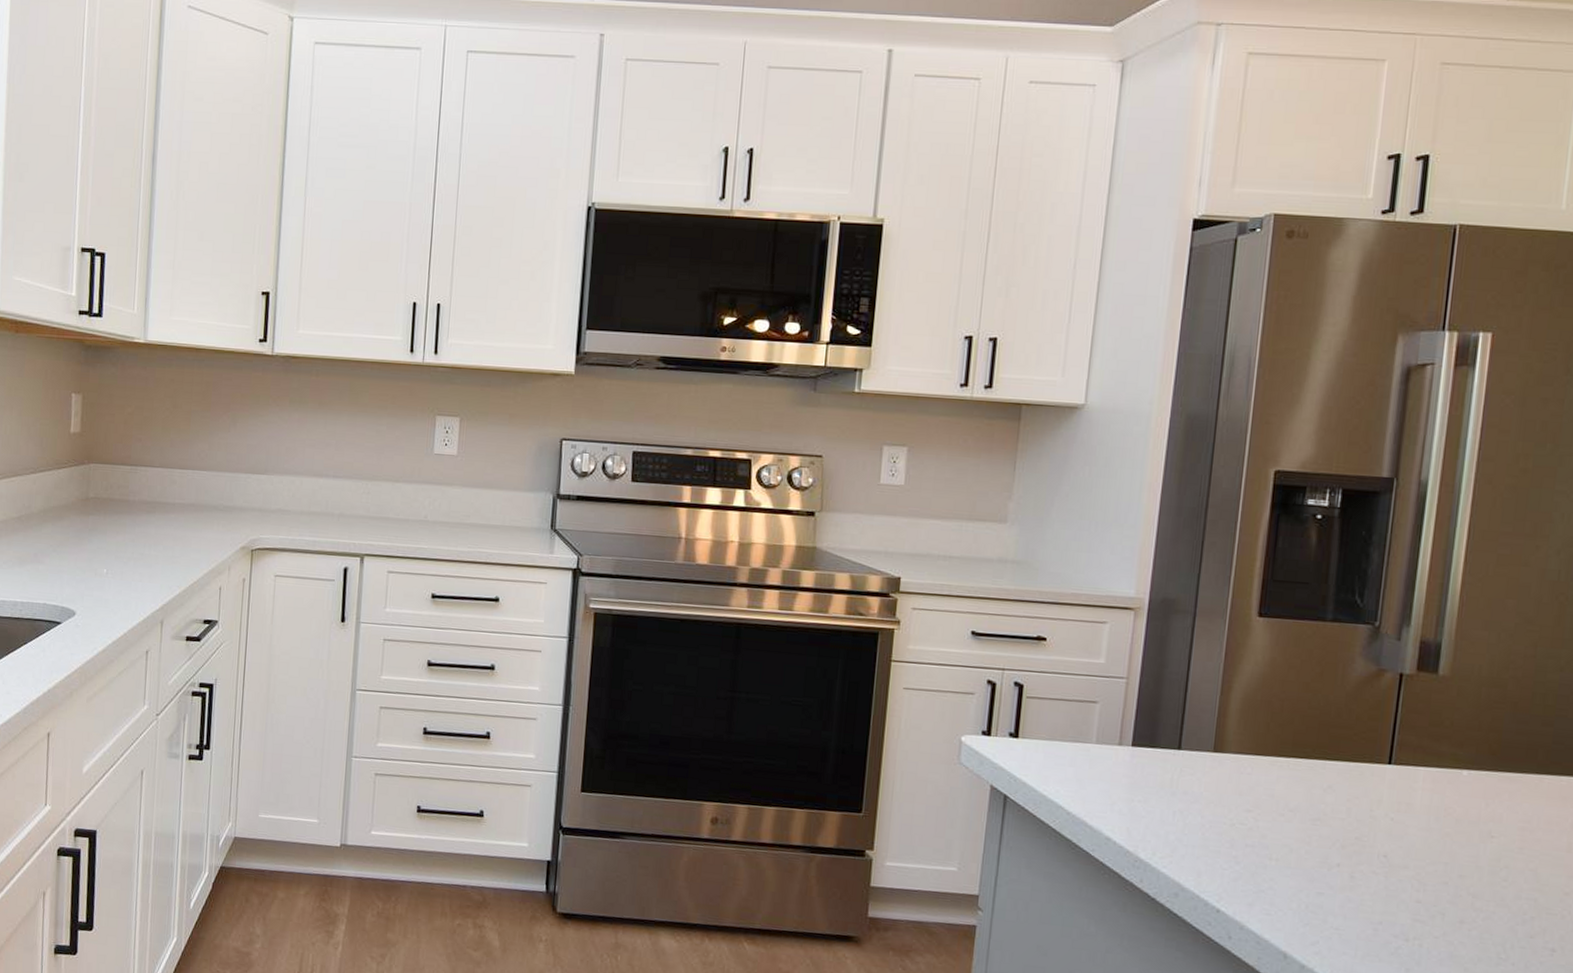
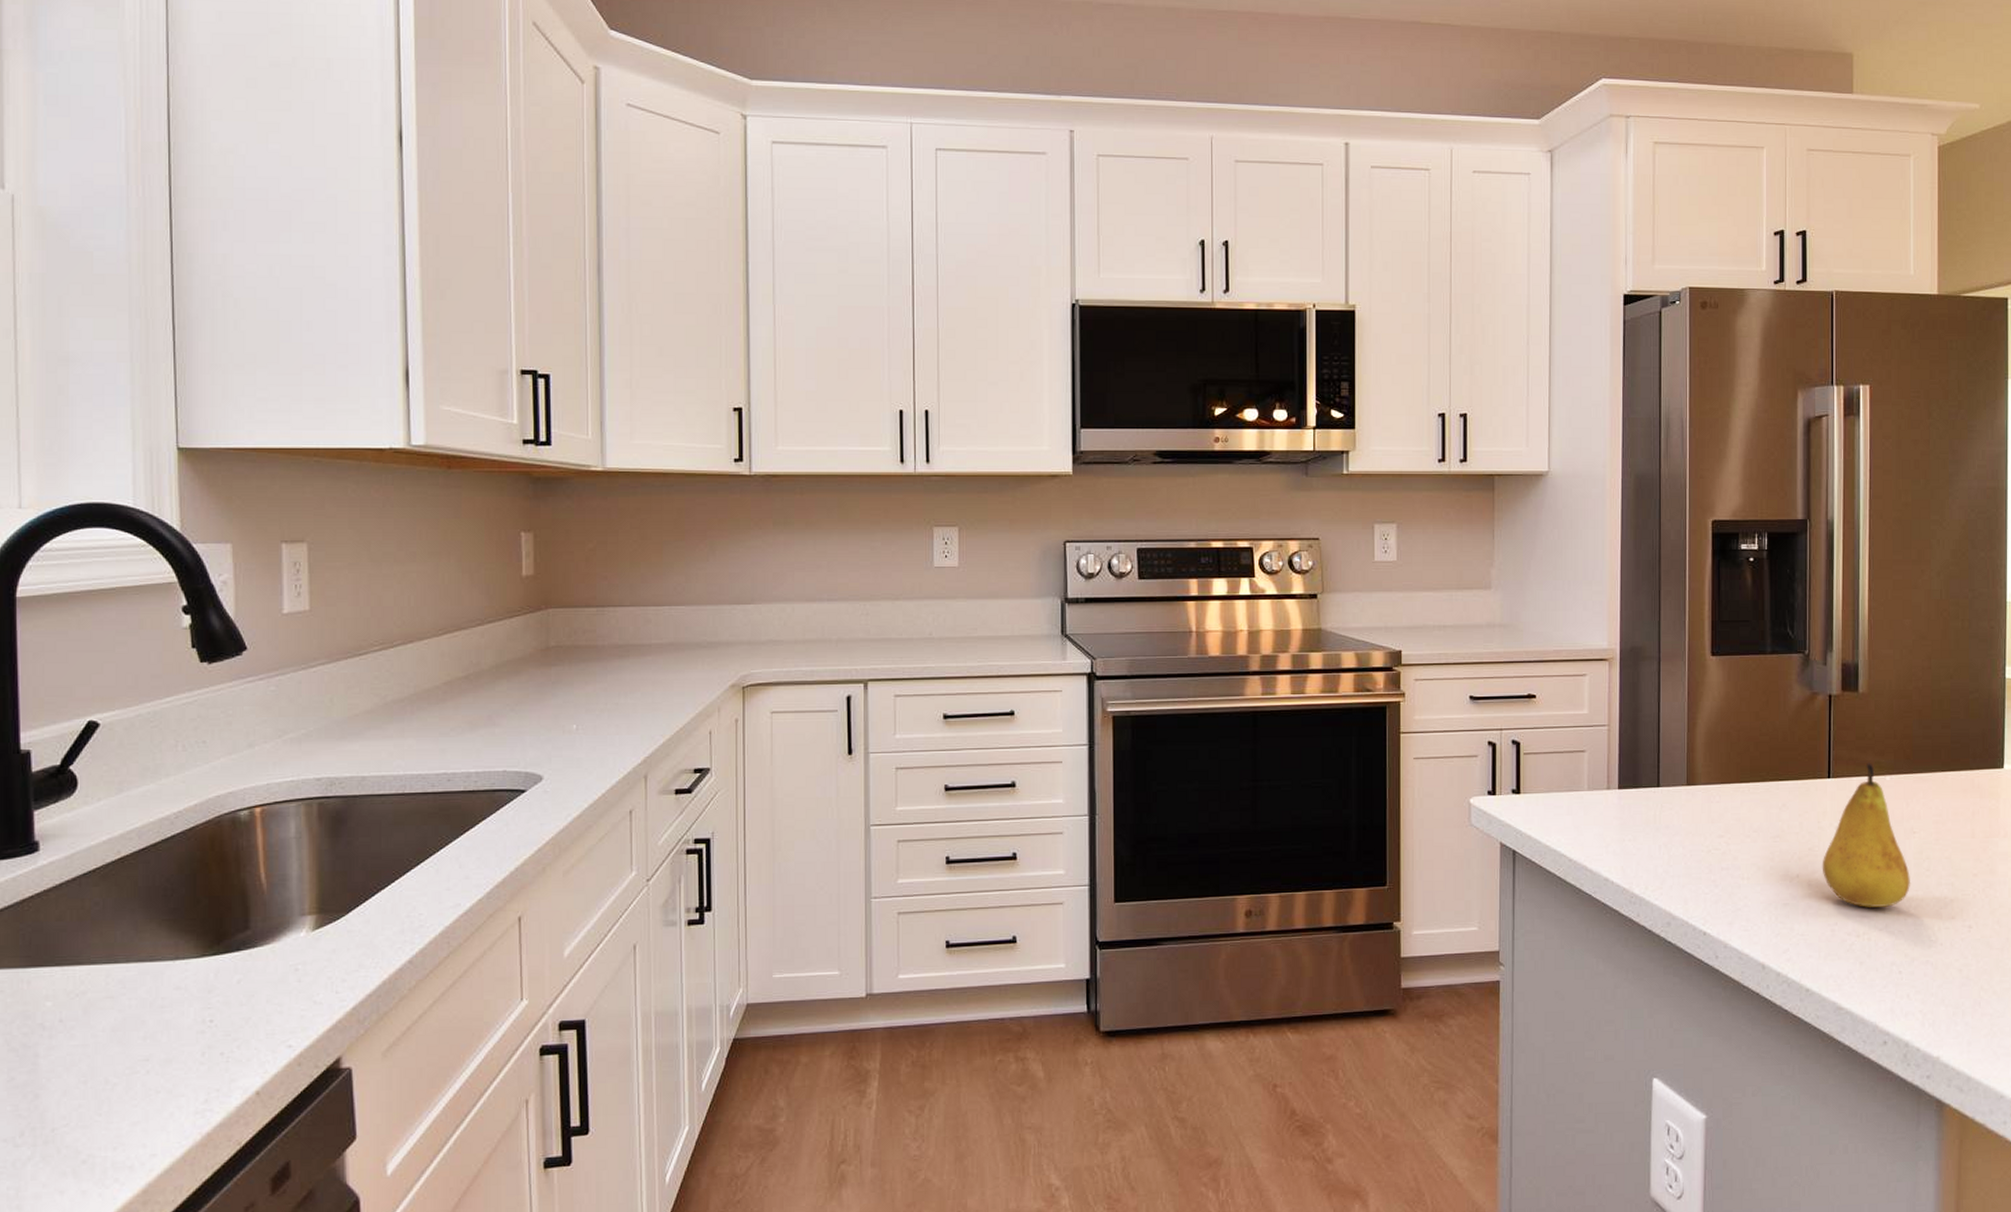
fruit: none [1369,753,1482,914] -> present [1822,763,1911,907]

